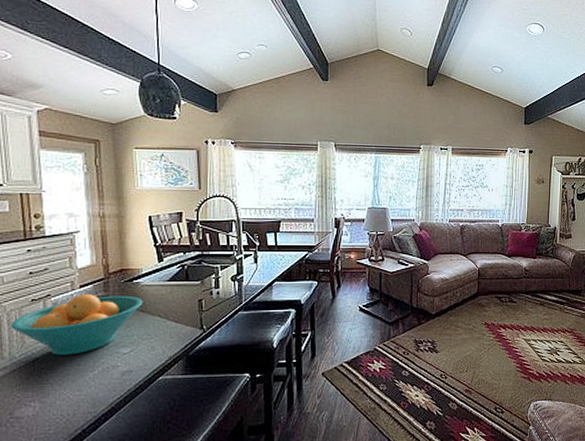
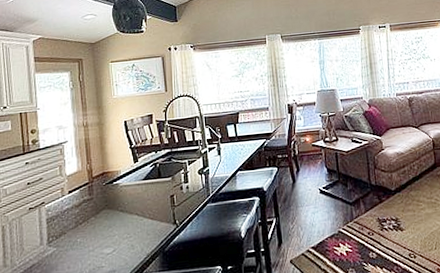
fruit bowl: present [10,294,143,355] -> none [12,197,122,260]

